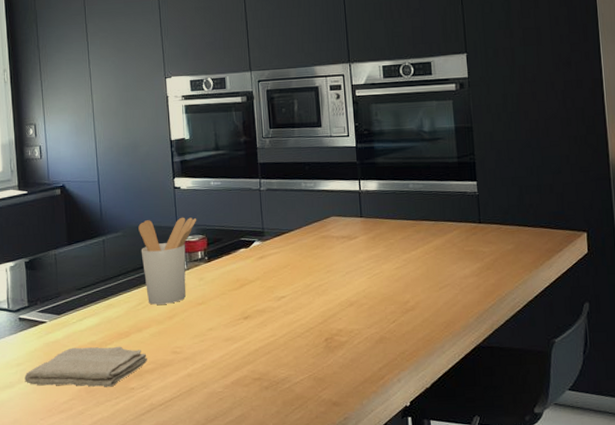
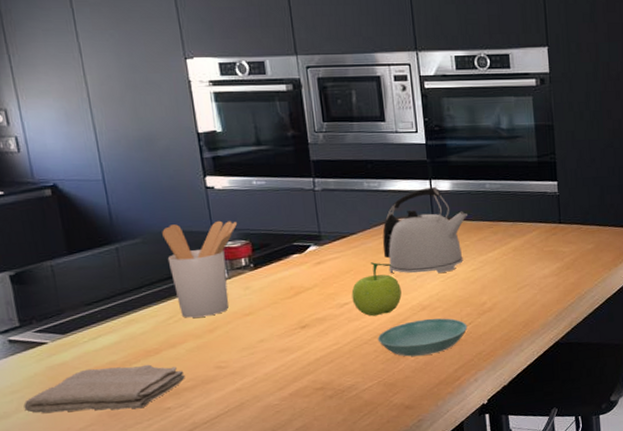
fruit: none [288,258,332,310] -> present [351,262,402,317]
saucer: none [309,314,392,352] -> present [377,318,468,357]
kettle: none [316,187,392,270] -> present [382,187,467,273]

